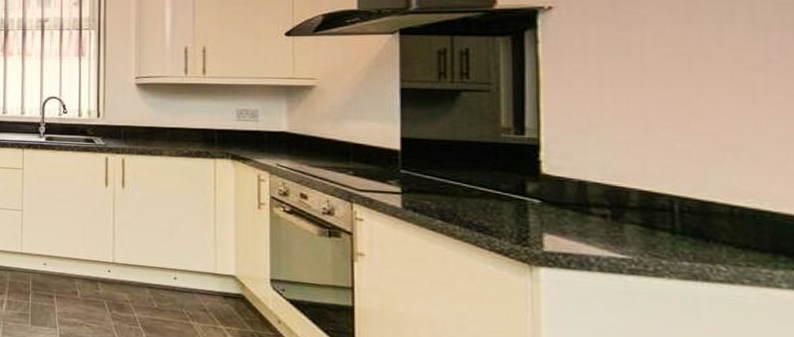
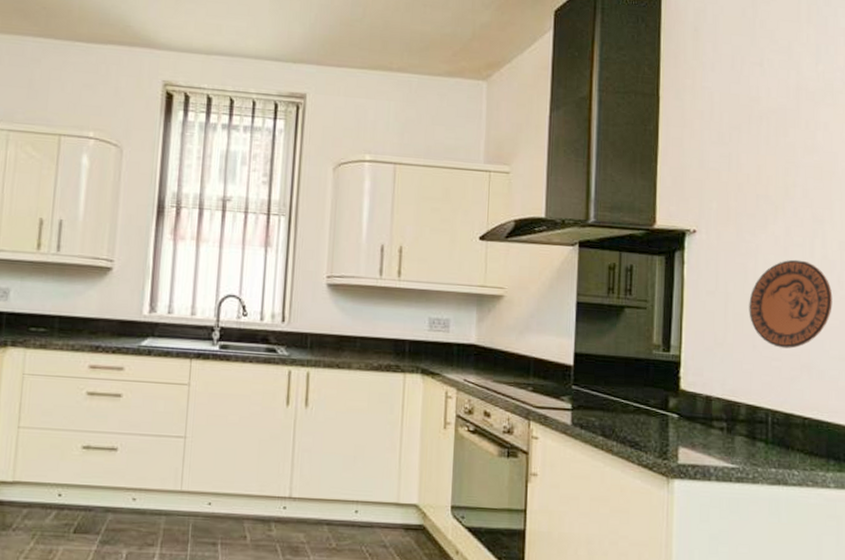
decorative plate: none [635,28,770,128] -> present [749,259,833,349]

